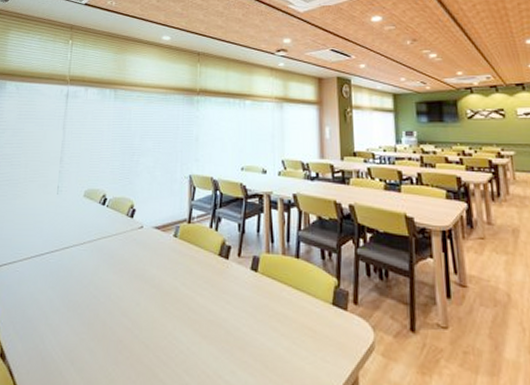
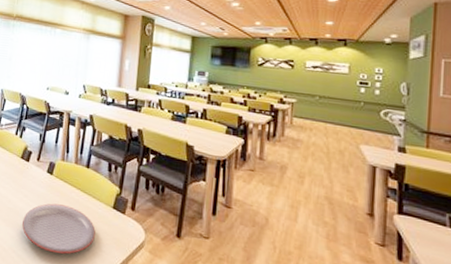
plate: none [227,307,316,373] -> present [22,203,96,254]

